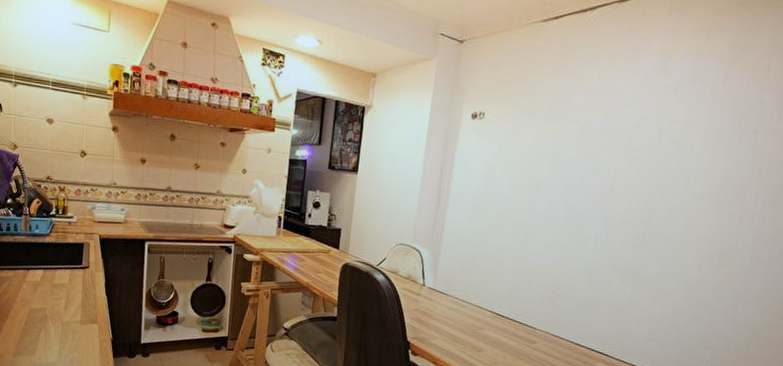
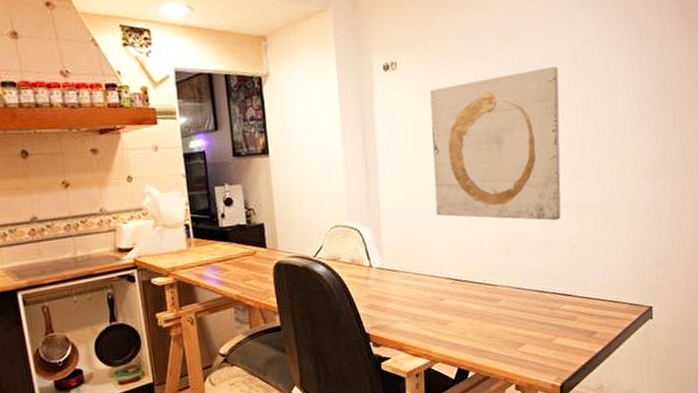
wall art: none [492,139,640,283] -> present [430,67,561,221]

